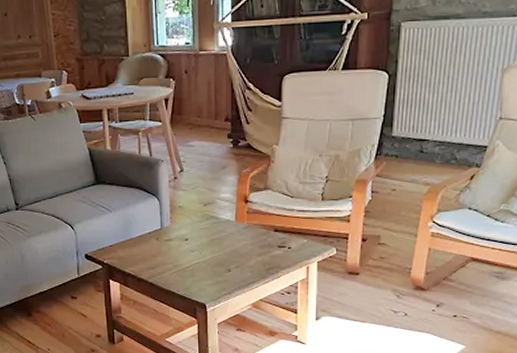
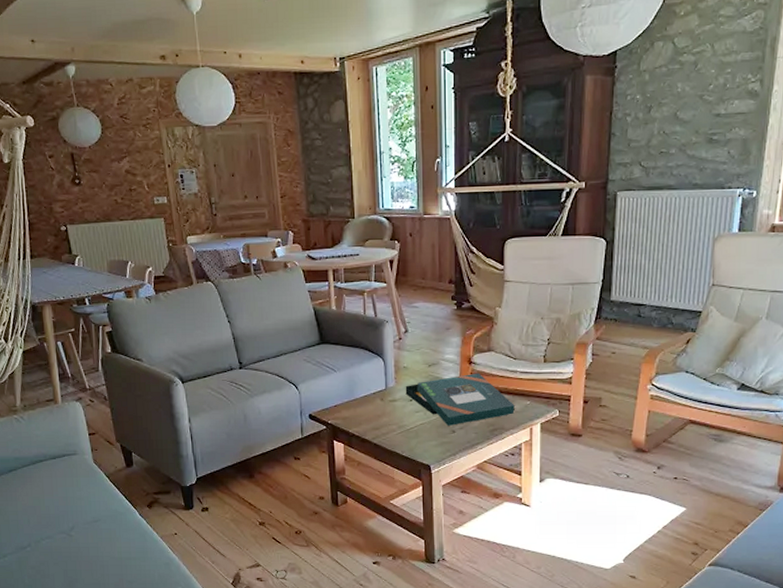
board game: none [180,211,291,265] -> present [405,373,515,426]

